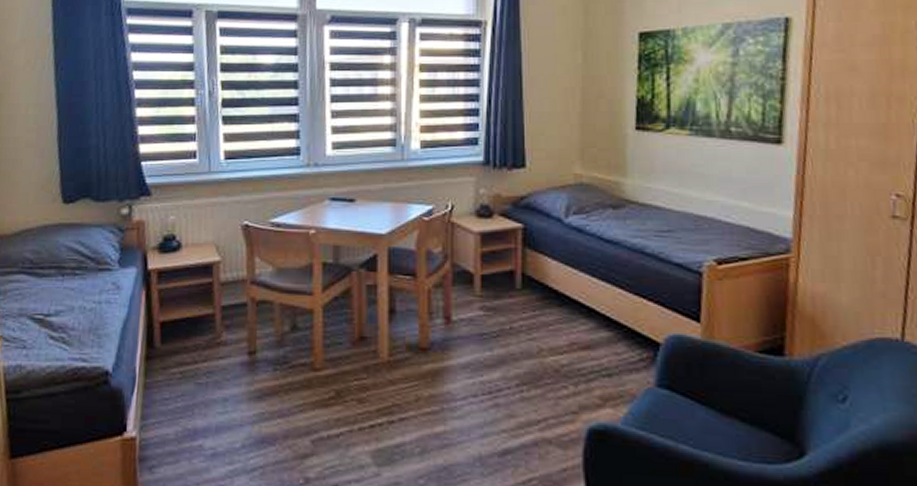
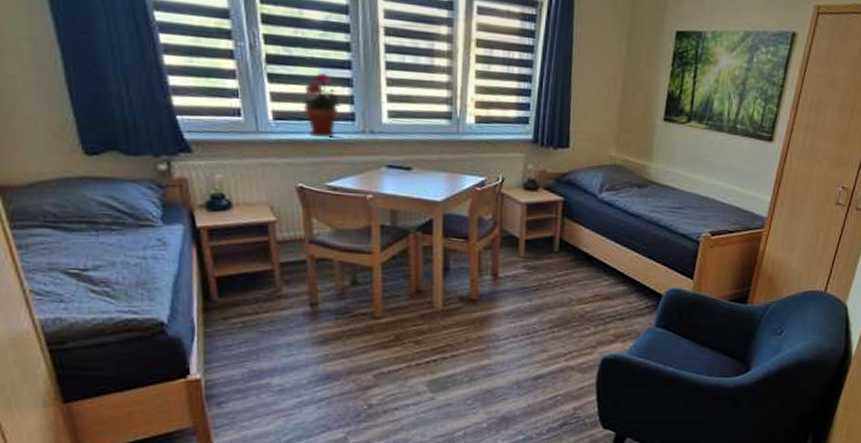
potted plant: none [252,111,287,175] -> present [303,73,340,139]

